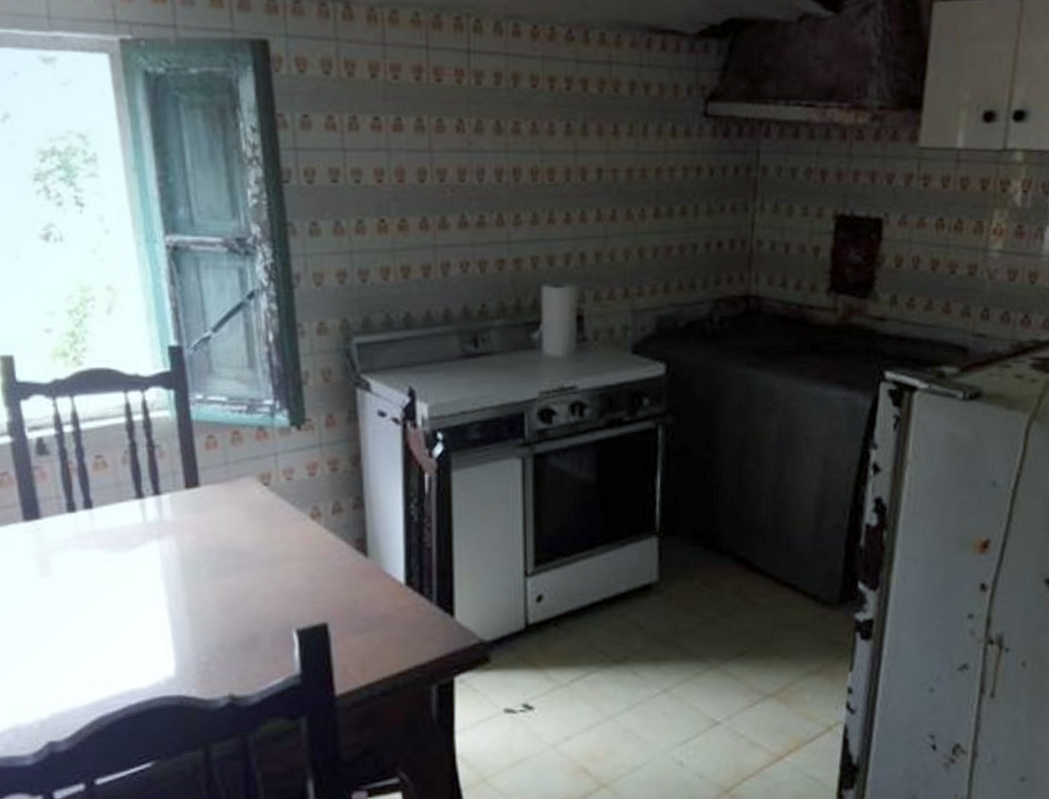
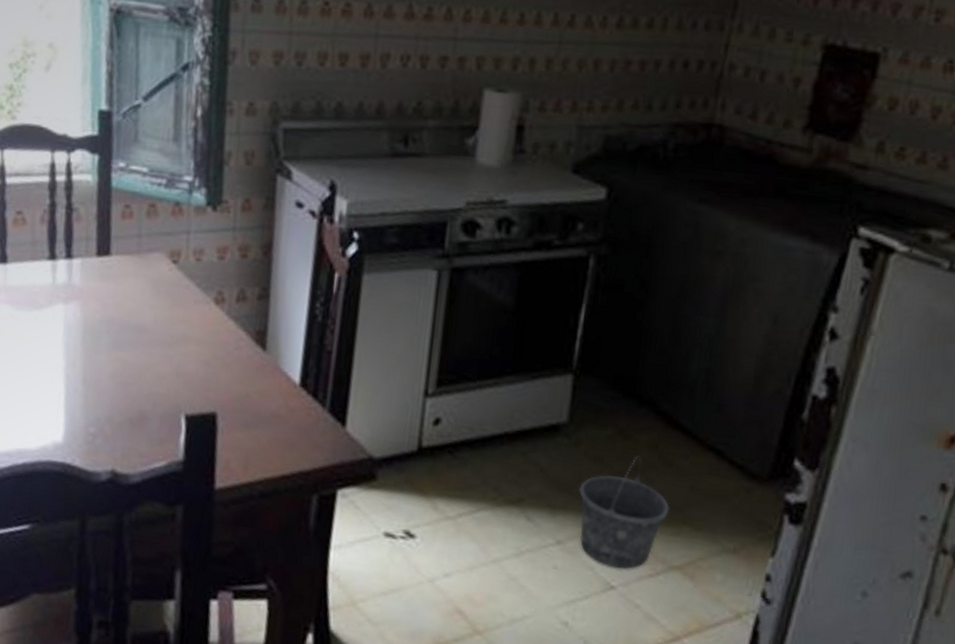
bucket: none [676,601,759,705] -> present [578,456,671,569]

